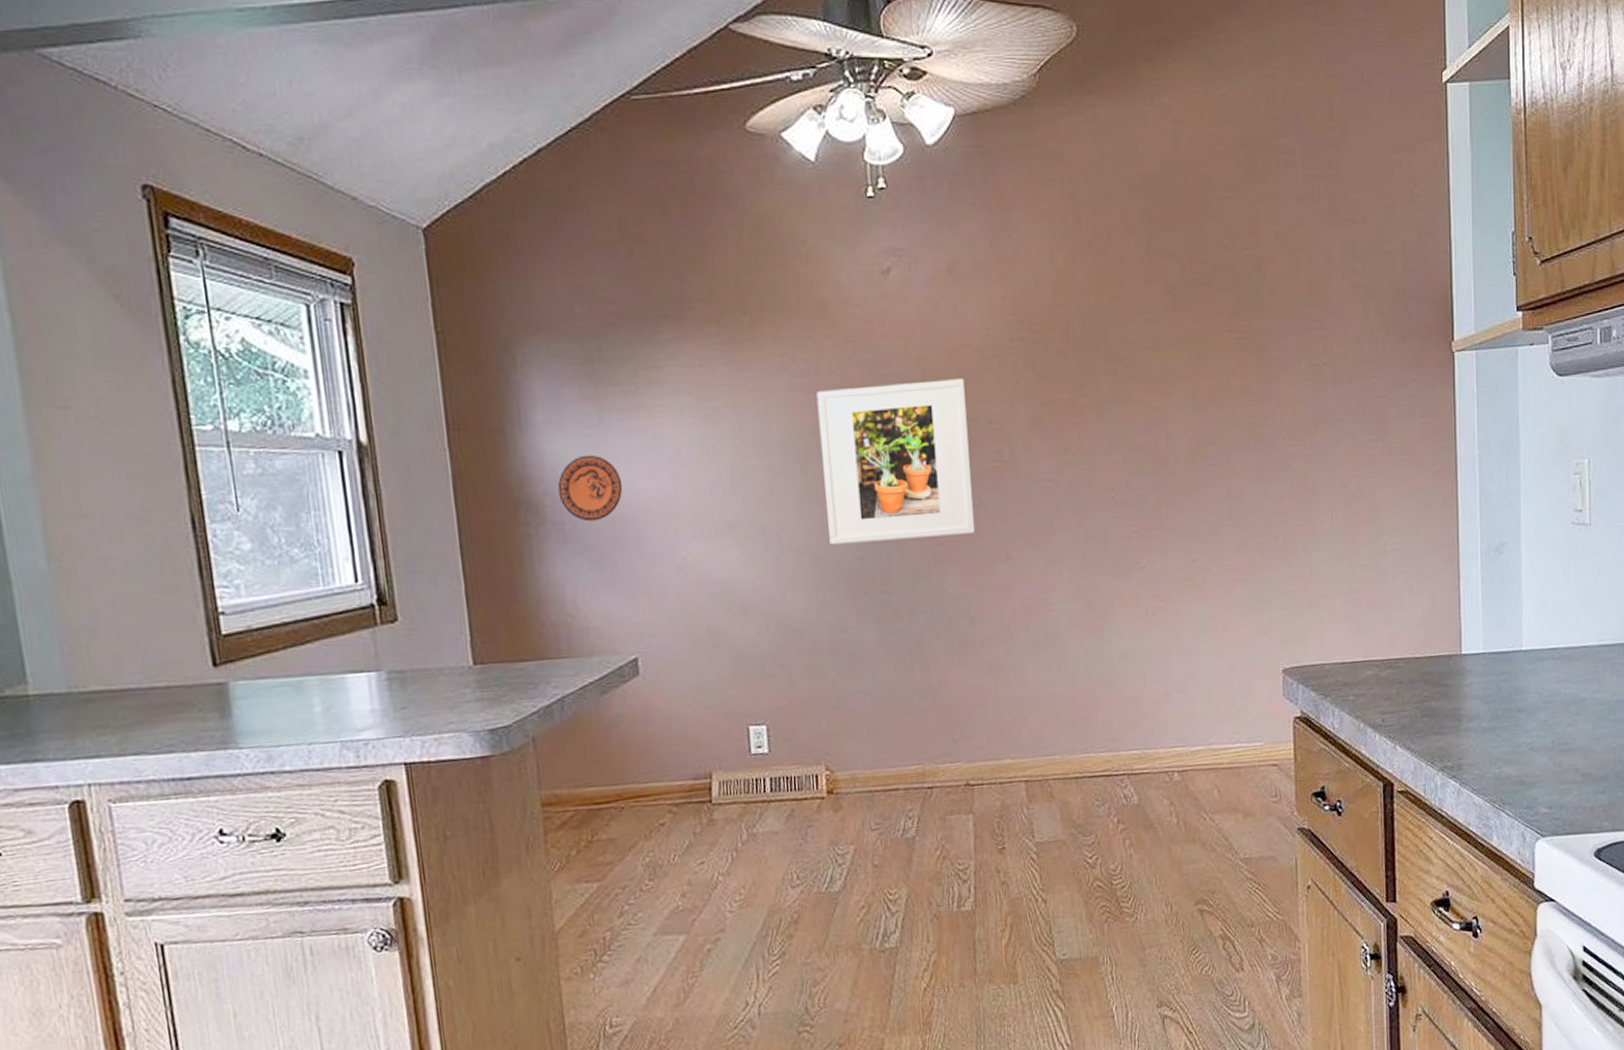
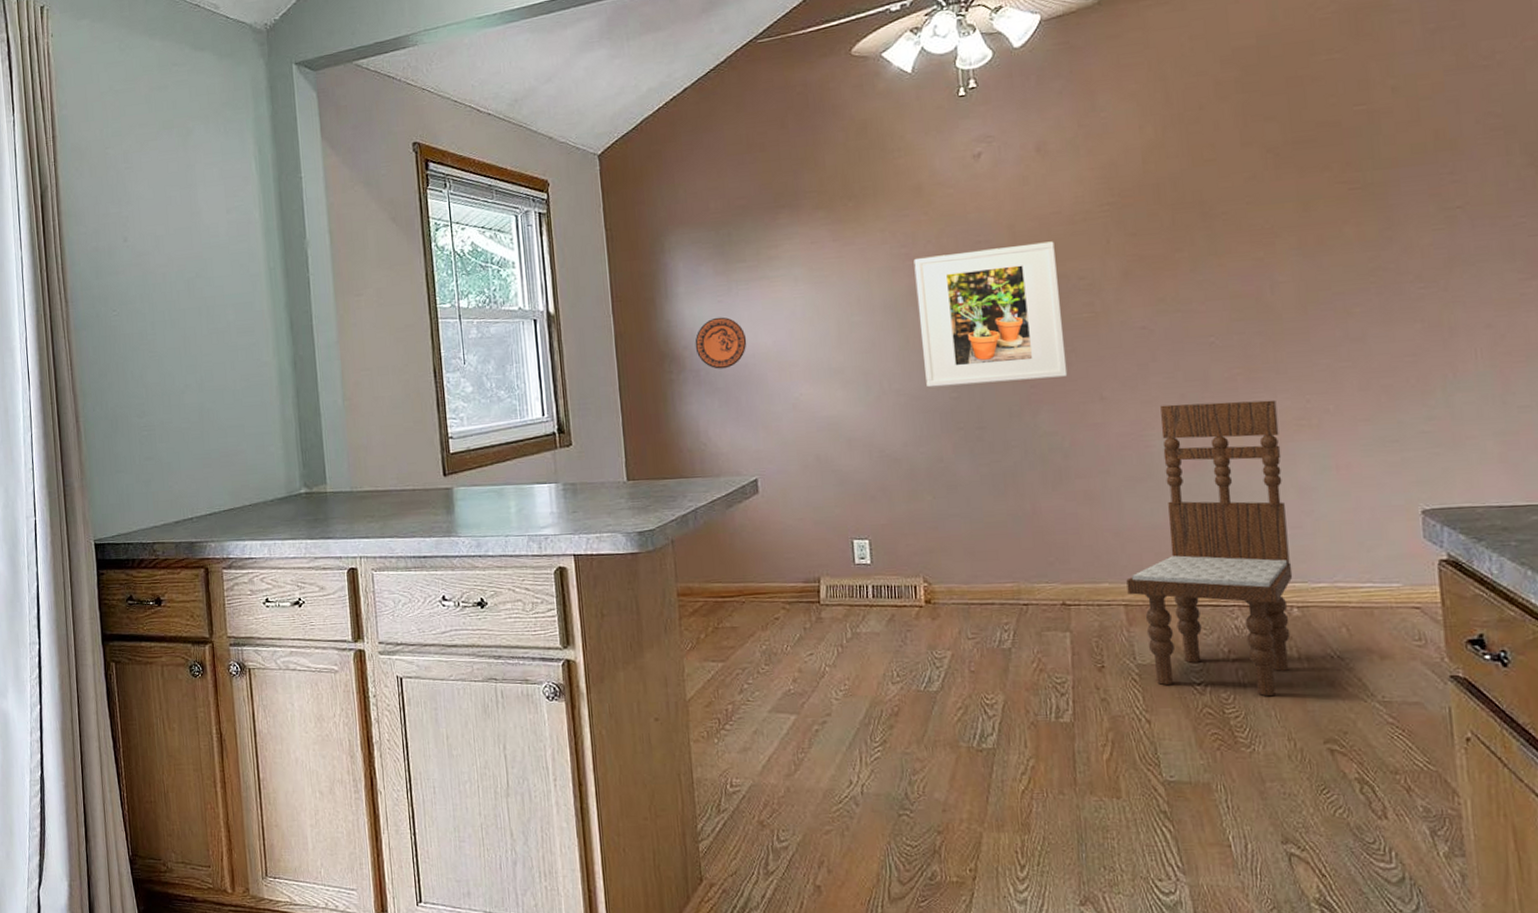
dining chair: none [1027,559,1175,864] -> present [1126,400,1293,696]

